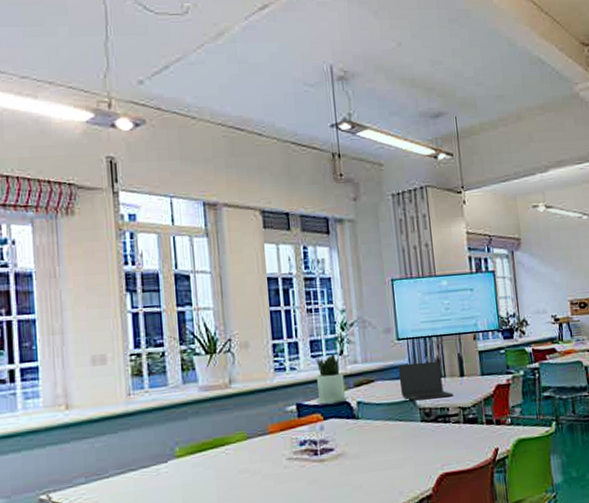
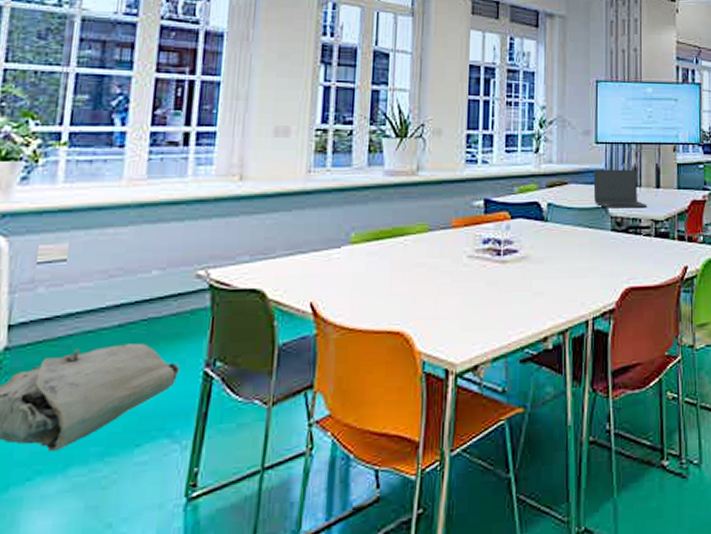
planter: present [315,353,349,405] -> none [505,150,539,203]

